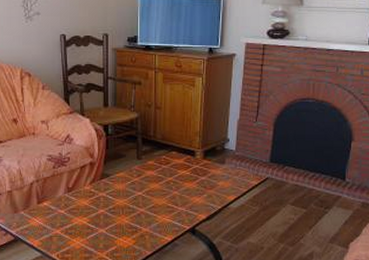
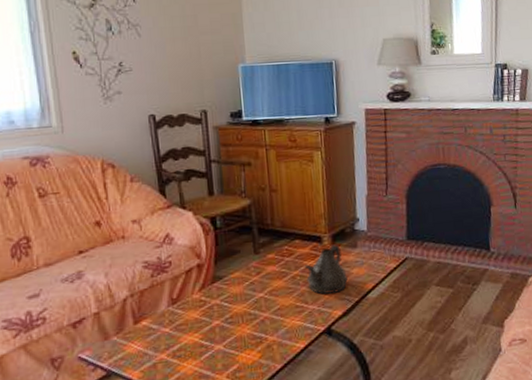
teapot: none [177,159,214,200] -> present [304,244,348,294]

